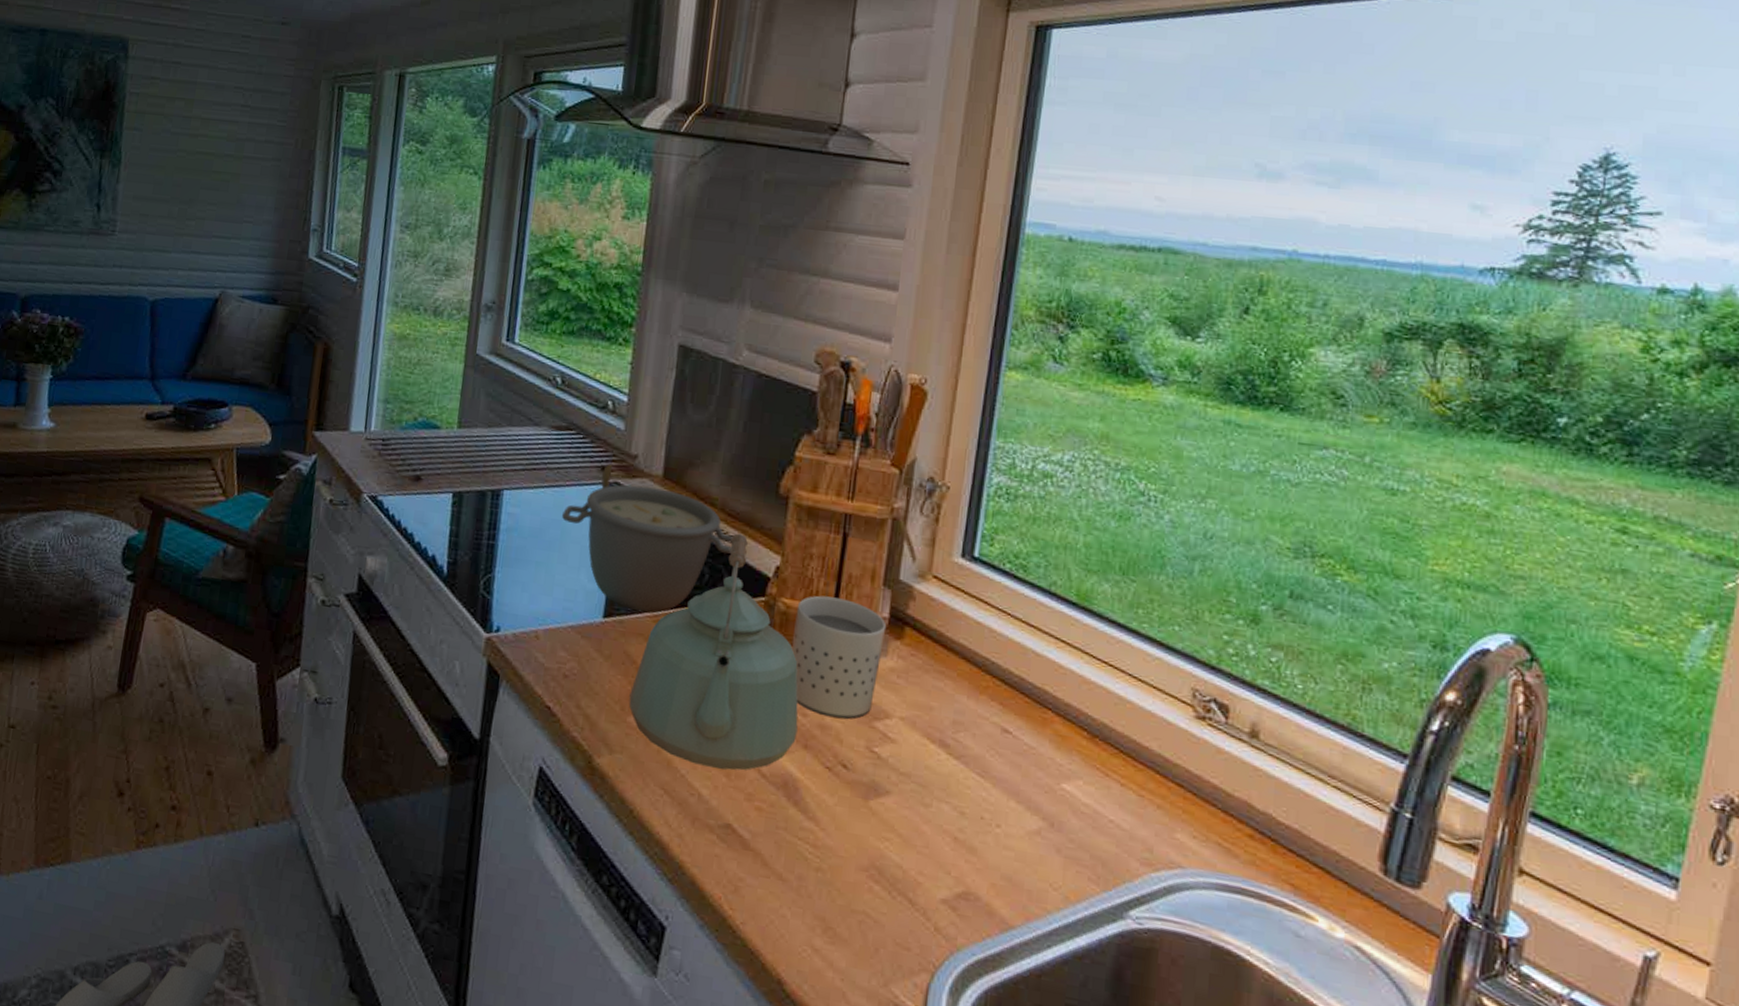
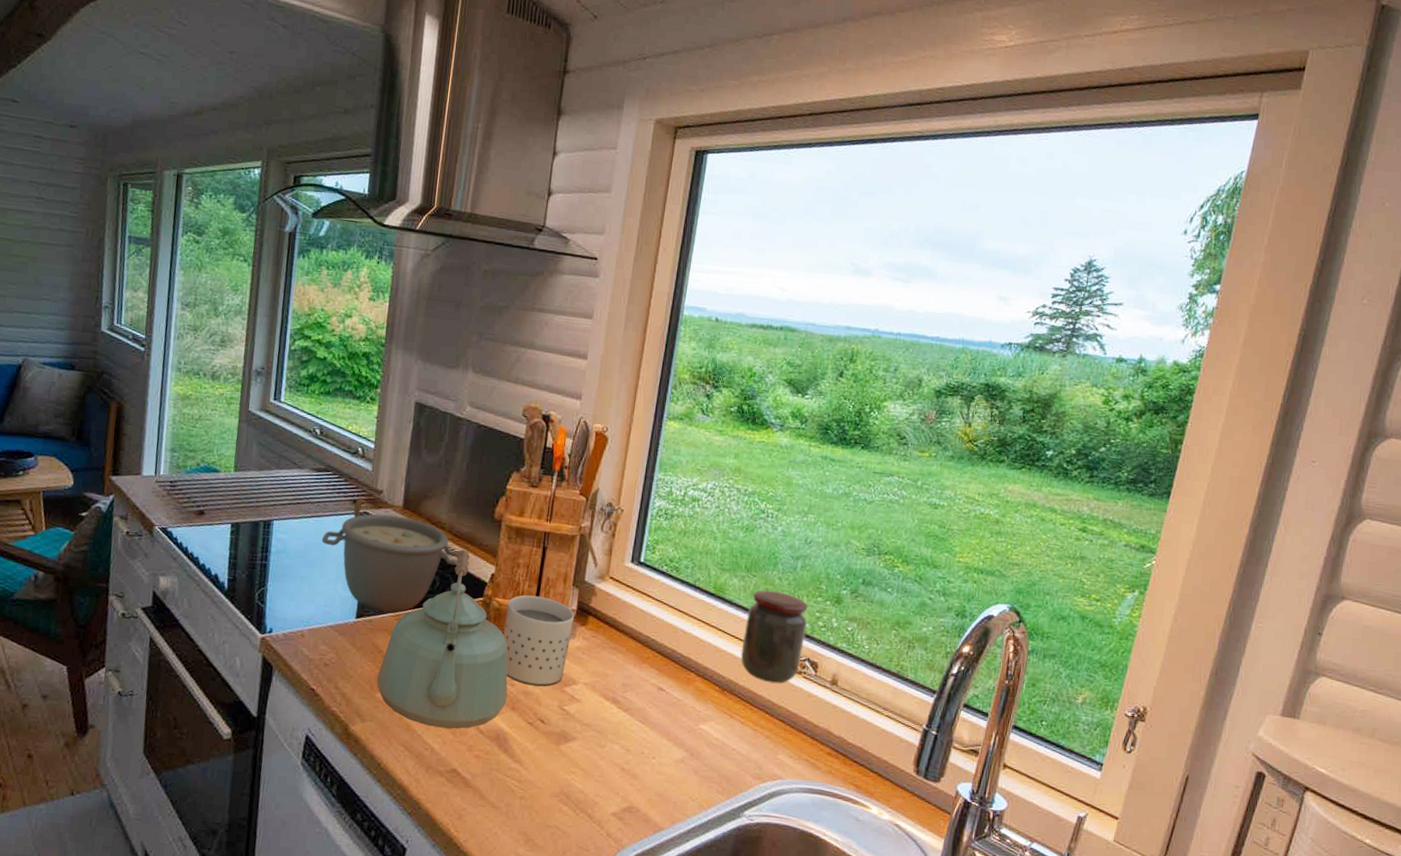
jar: none [1116,600,1212,733] -> present [740,590,808,684]

